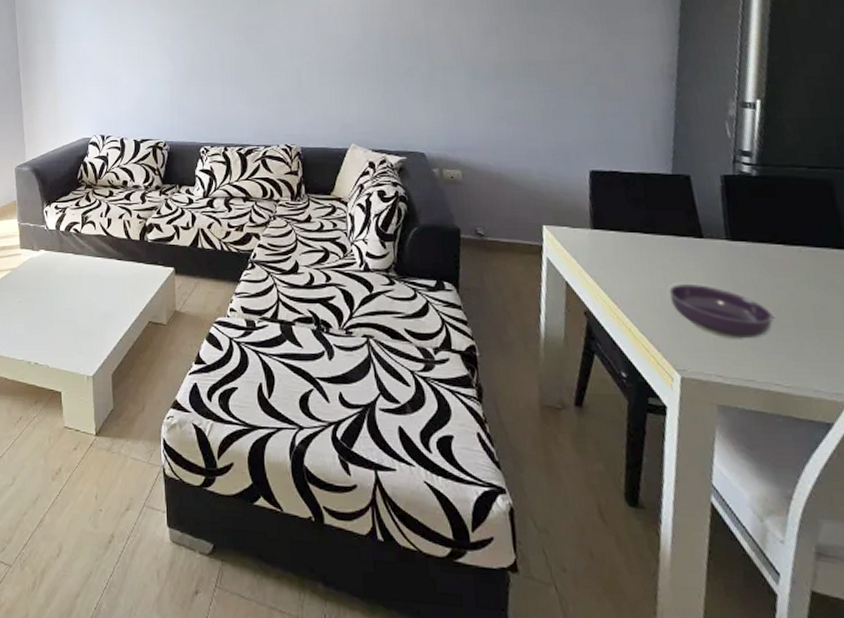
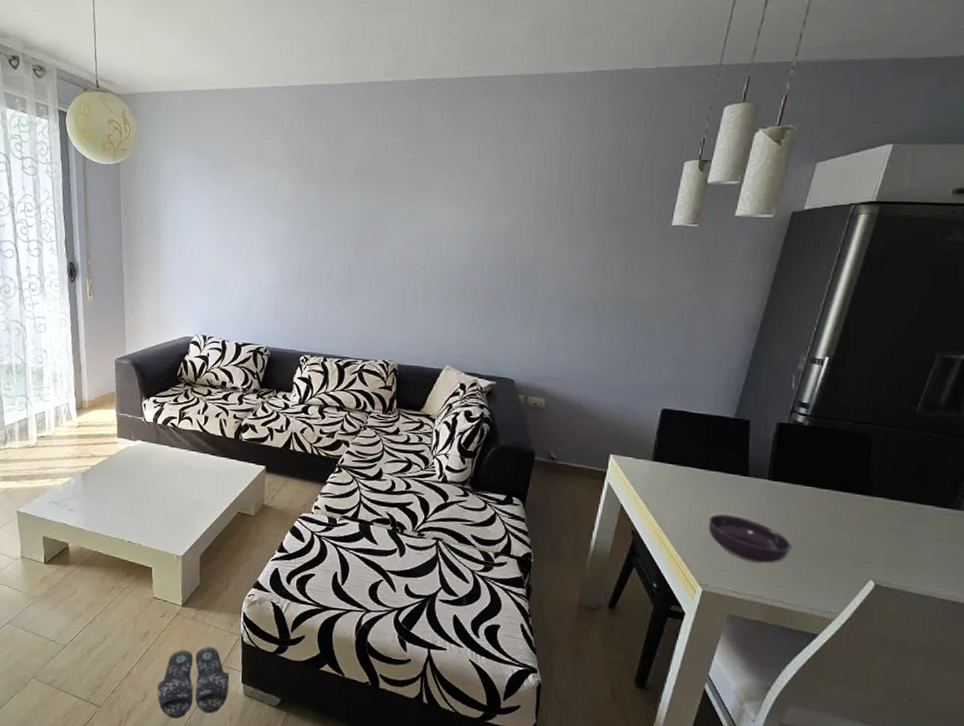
slippers: none [74,483,154,577] -> present [157,647,230,719]

